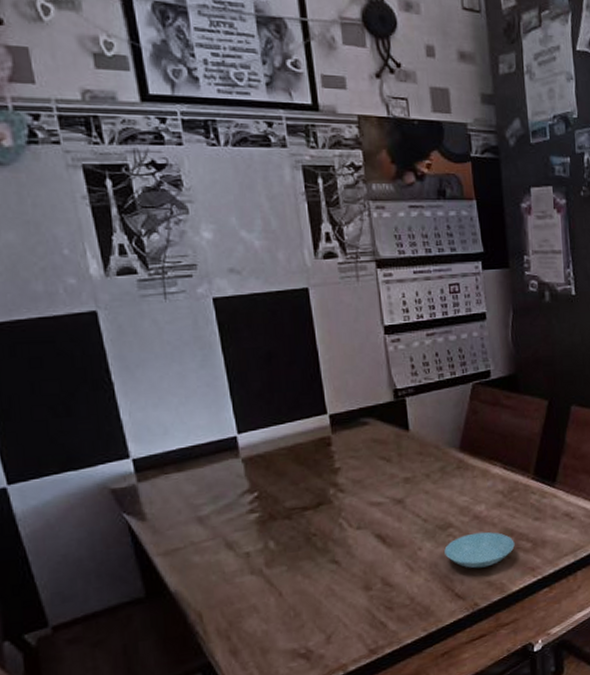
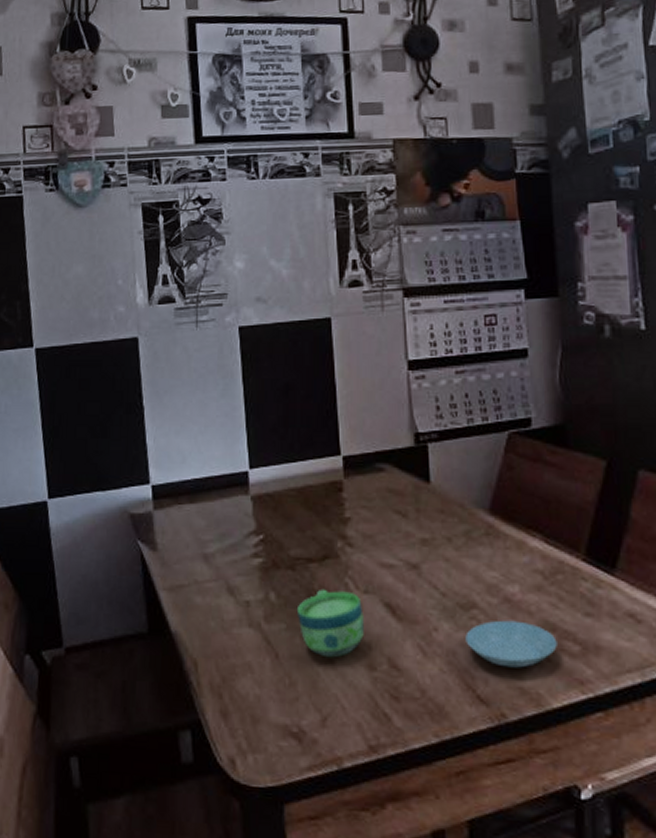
cup: none [295,530,359,588] -> present [296,588,364,658]

